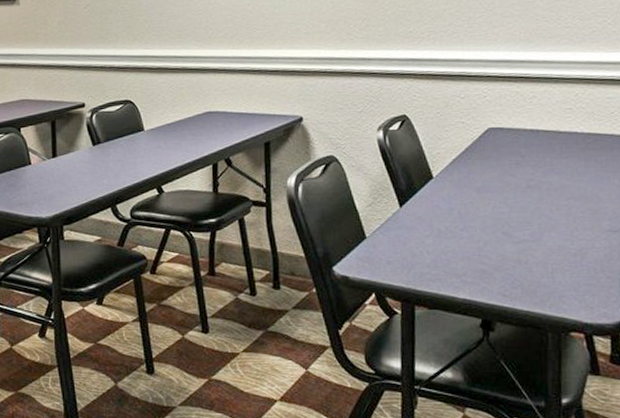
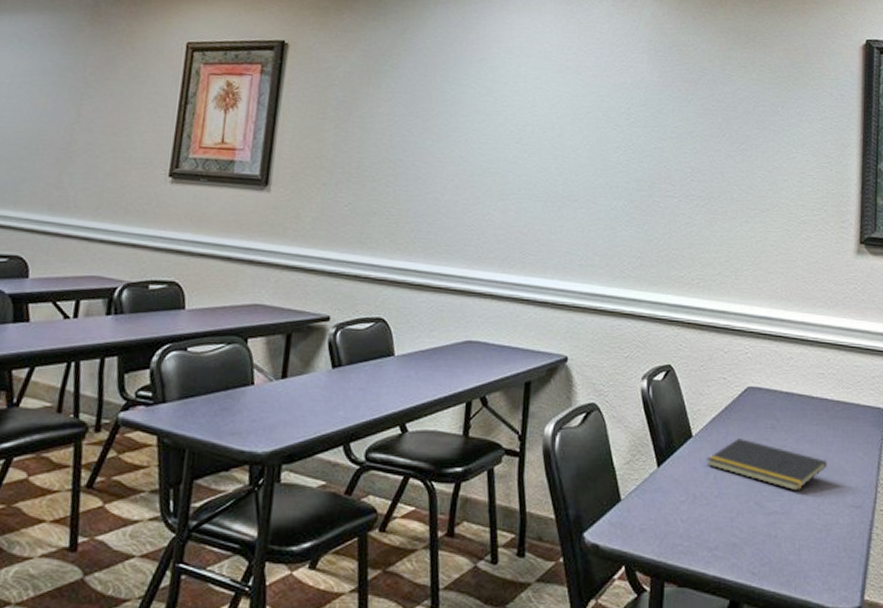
notepad: none [449,176,580,221] -> present [706,438,828,491]

